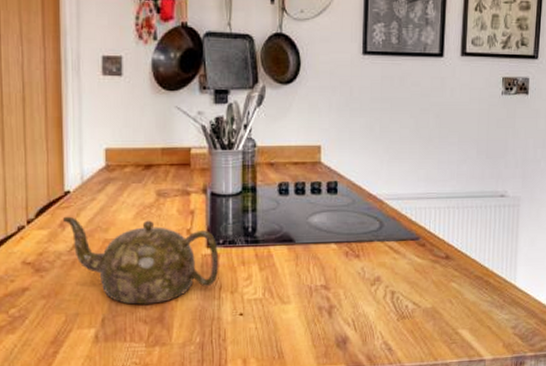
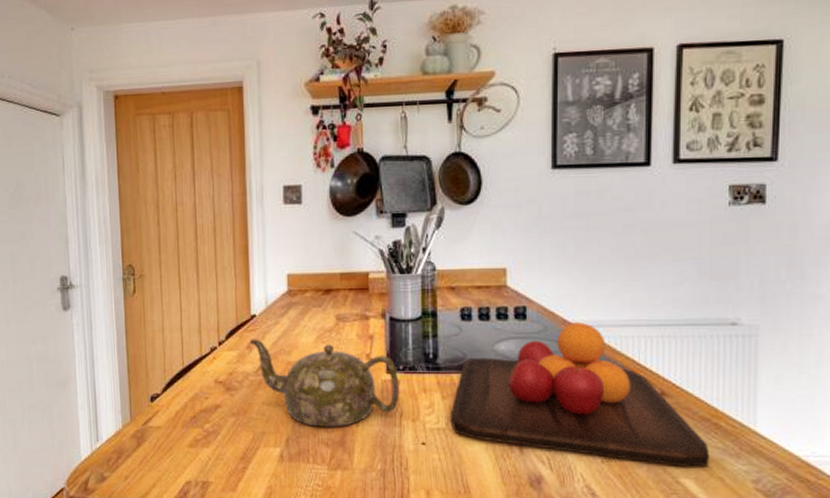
chopping board: none [266,196,481,320] -> present [450,322,710,467]

